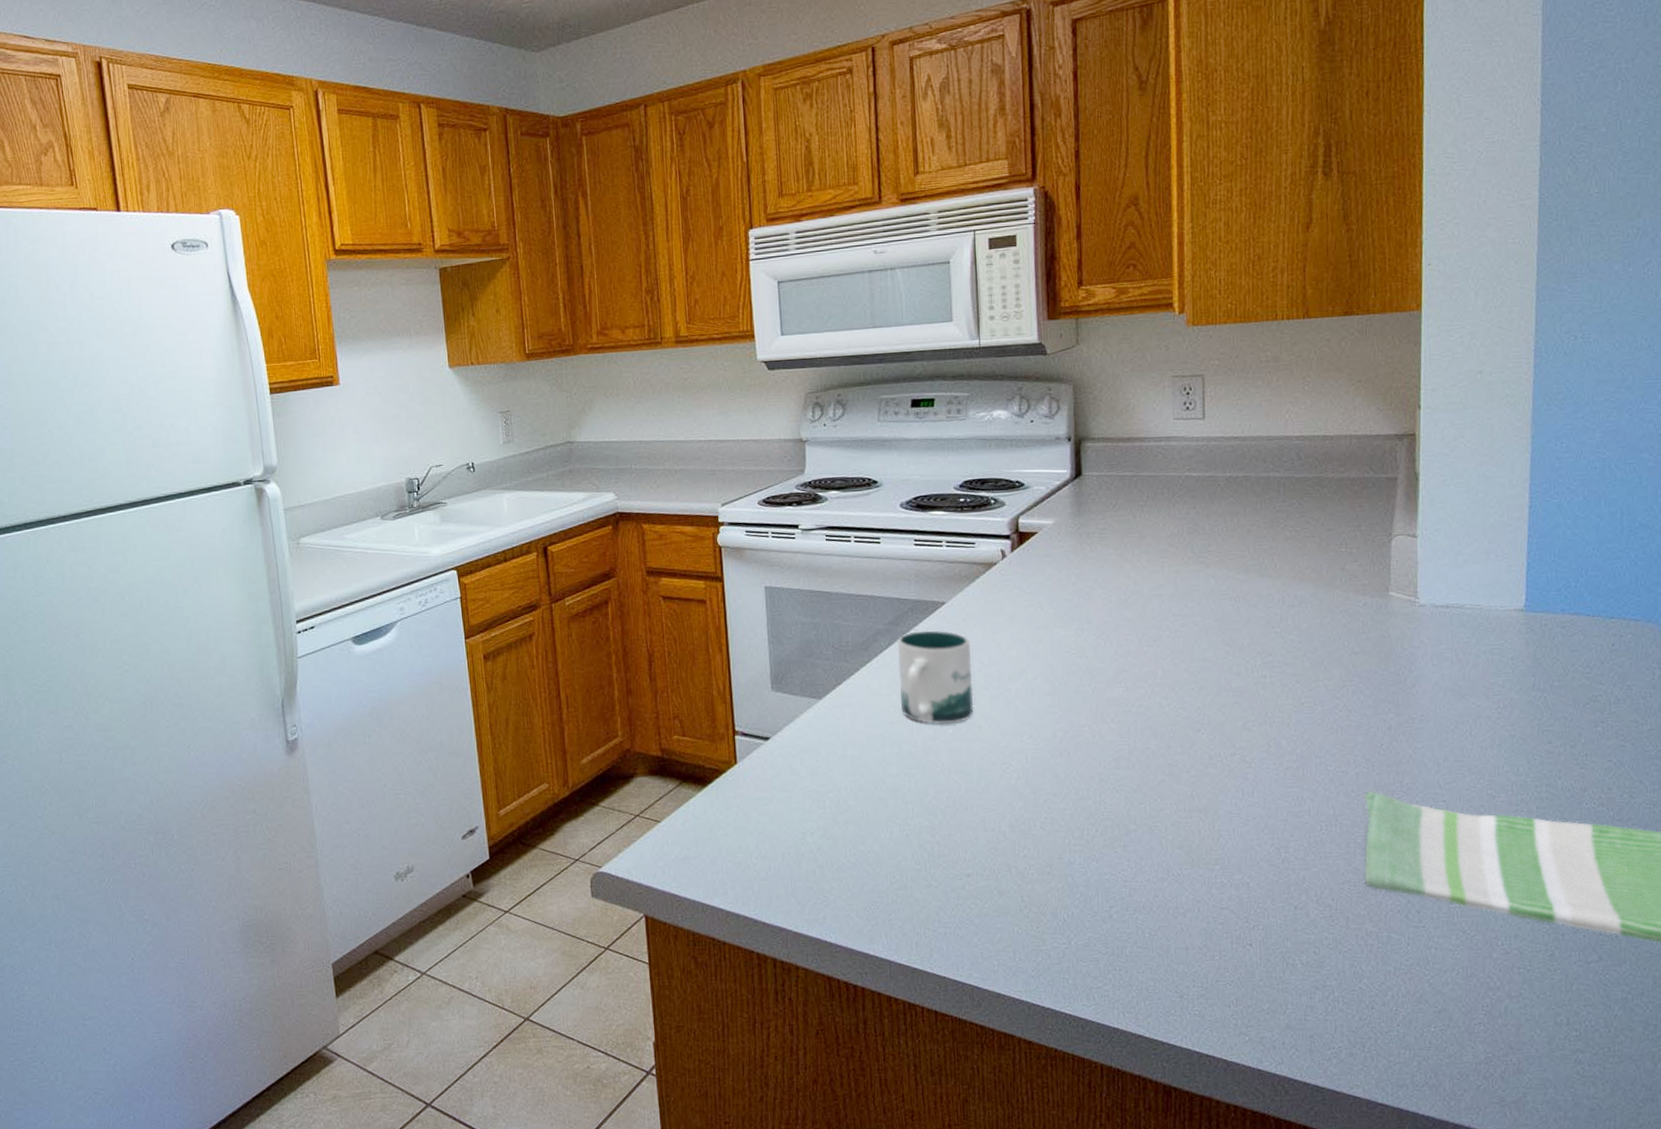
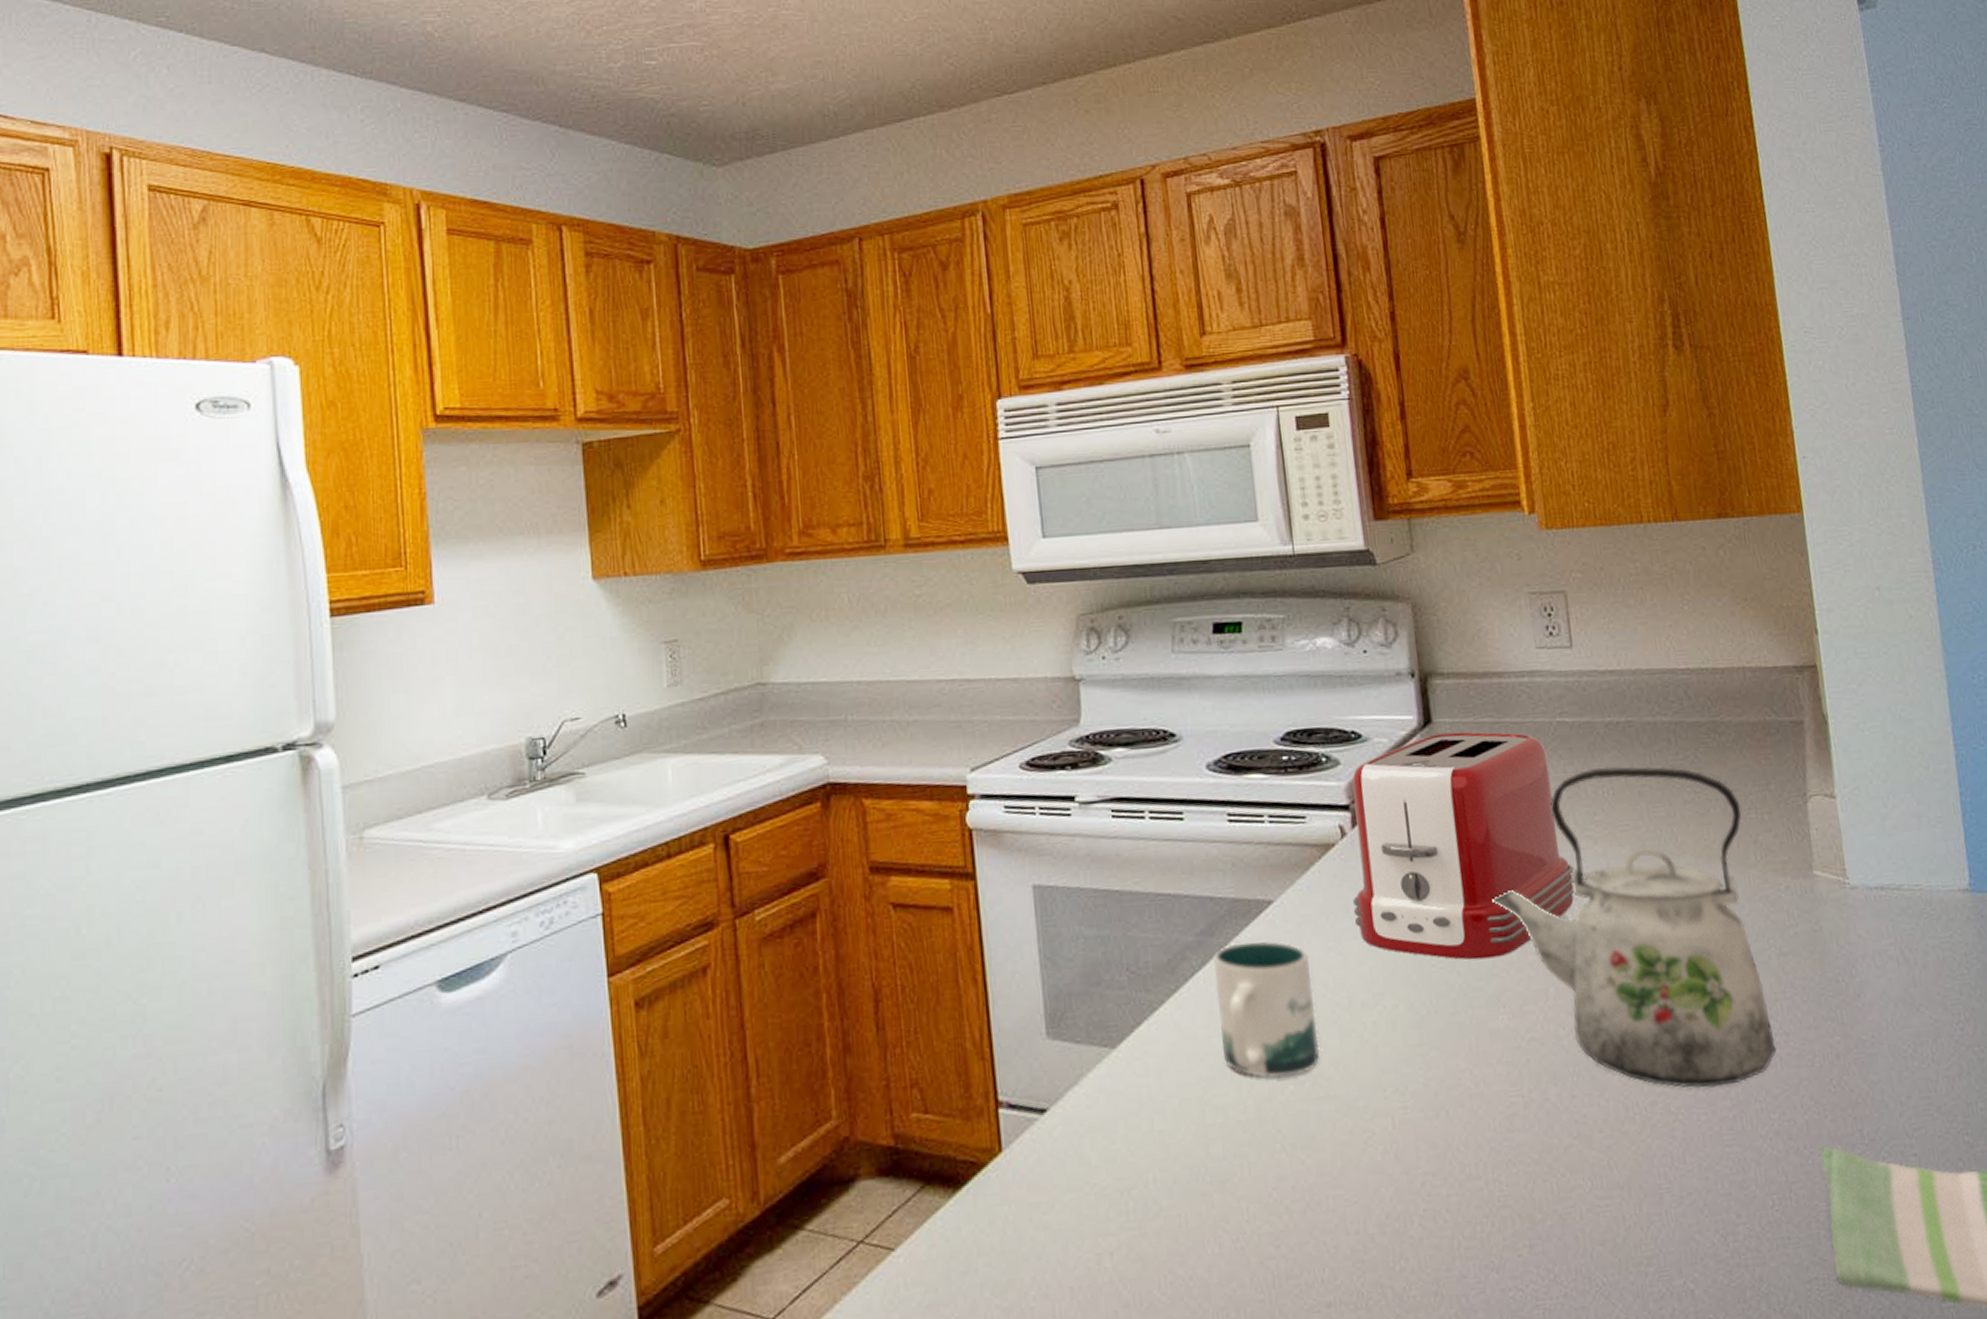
toaster: none [1007,482,1188,649] -> present [1351,732,1575,960]
kettle: none [1117,510,1339,746] -> present [1490,766,1777,1089]

